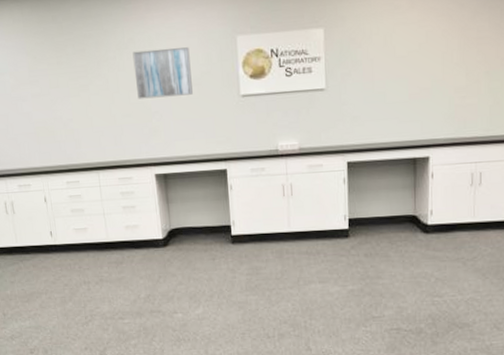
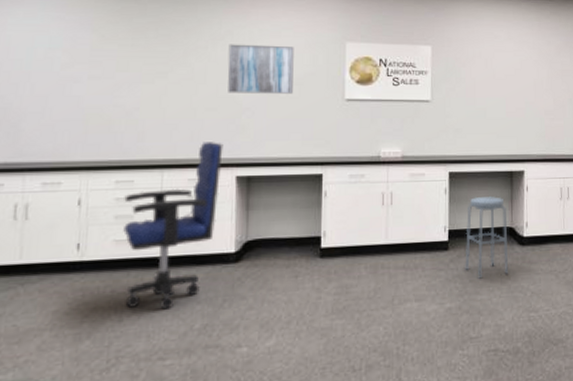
office chair: none [75,145,145,282] -> present [123,142,223,310]
stool: none [366,185,411,265] -> present [465,197,508,279]

